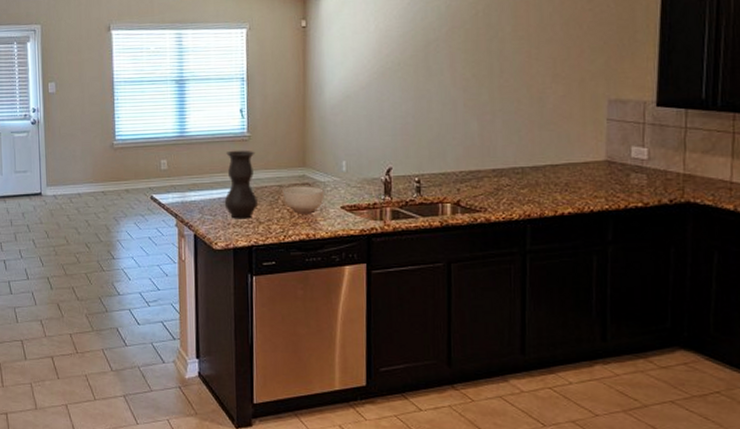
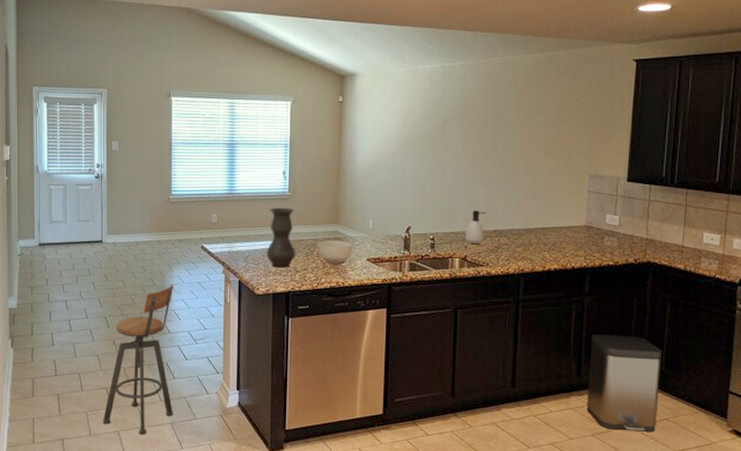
bar stool: none [48,241,126,408] -> present [102,285,174,434]
soap dispenser: none [457,146,483,187] -> present [465,210,487,245]
pedal bin: none [614,289,710,408] -> present [586,333,663,432]

